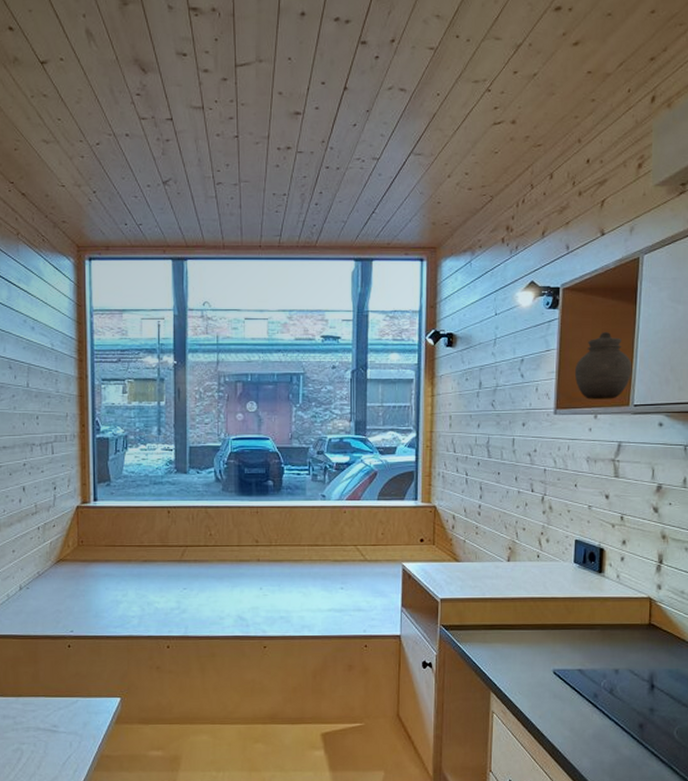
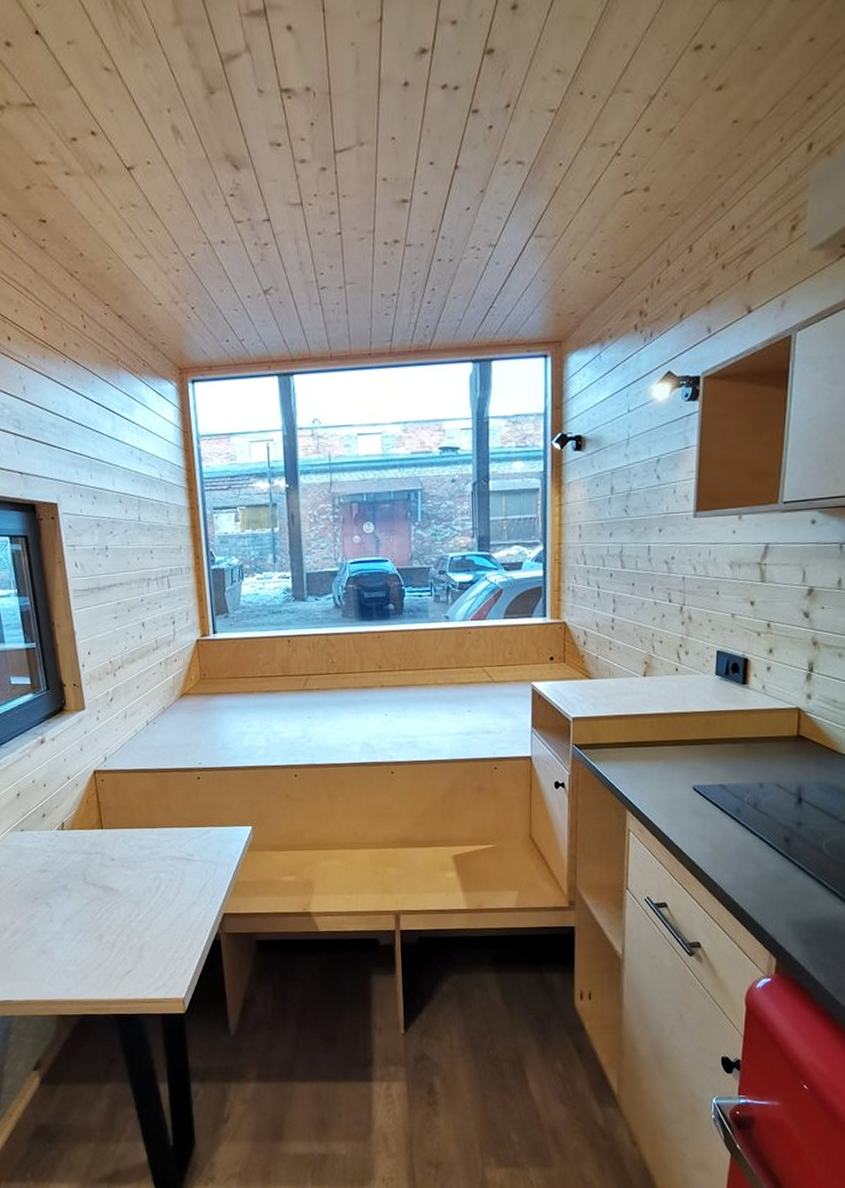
jar: present [574,332,632,400] -> none [716,423,782,499]

